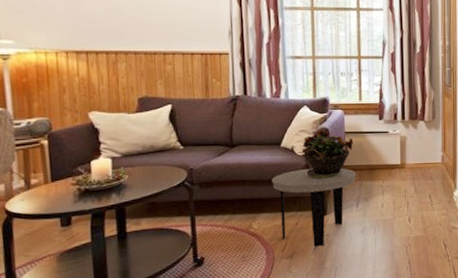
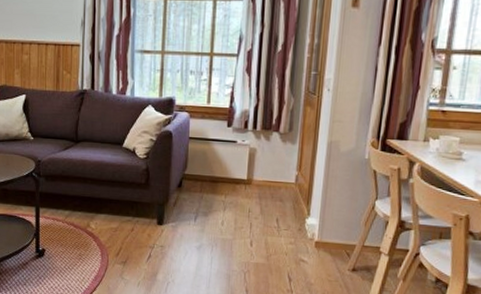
side table: present [271,168,356,247] -> none [111,173,197,257]
potted plant: present [301,129,354,179] -> none [143,132,198,186]

